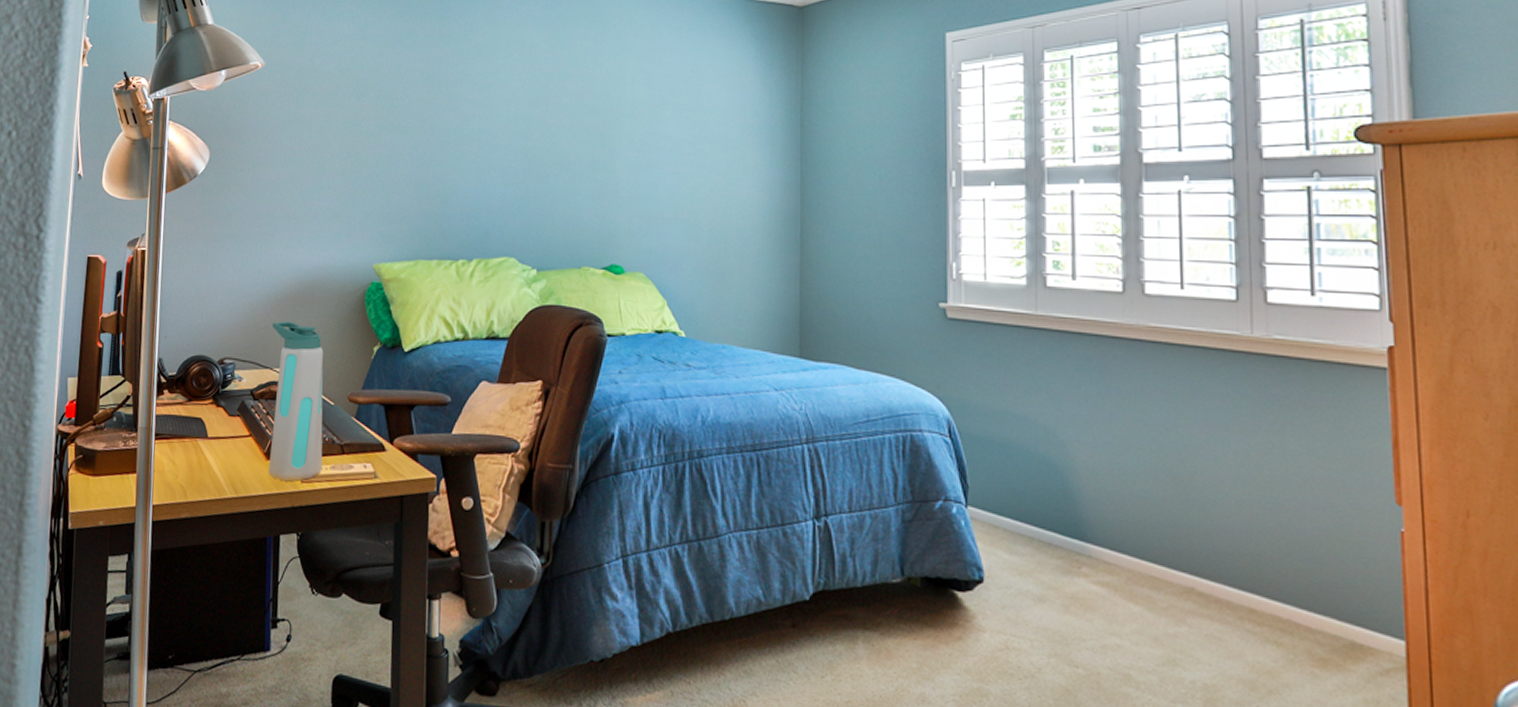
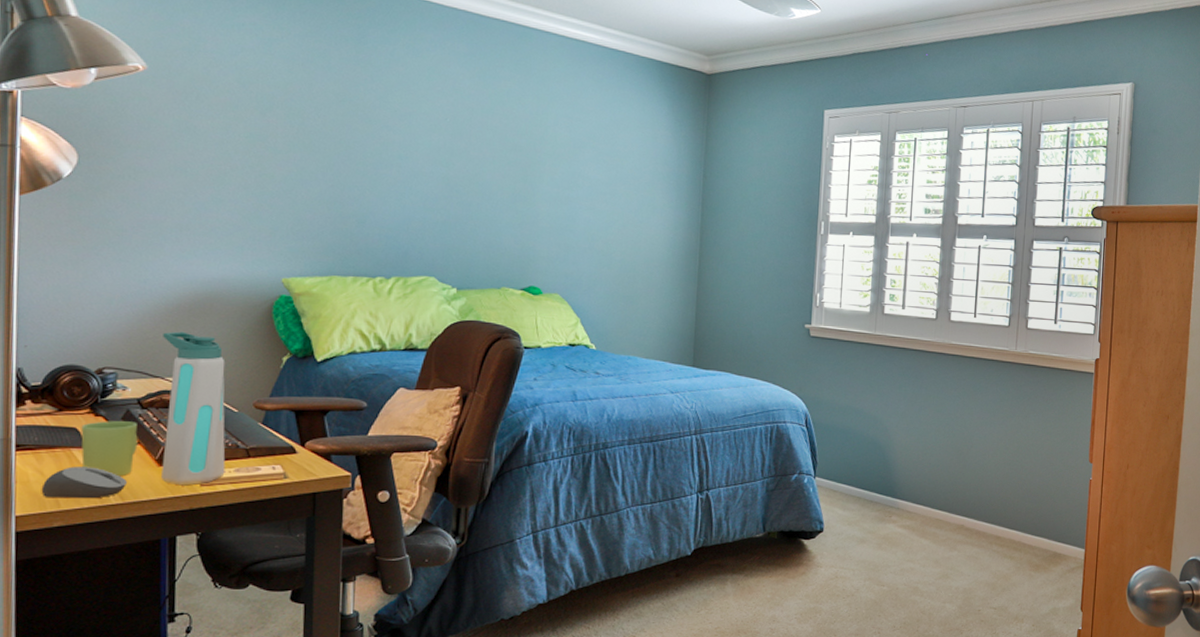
computer mouse: none [173,457,240,491] -> present [41,466,127,499]
mug: none [205,412,250,470] -> present [81,421,138,477]

